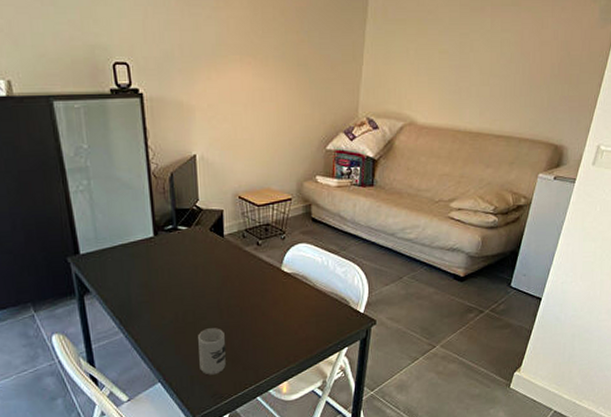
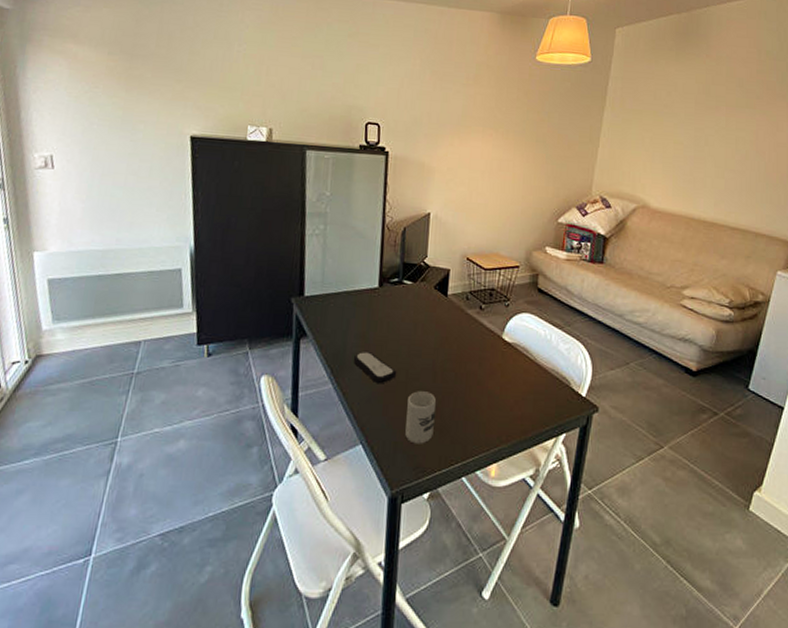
remote control: none [139,299,184,328] -> present [353,352,397,384]

